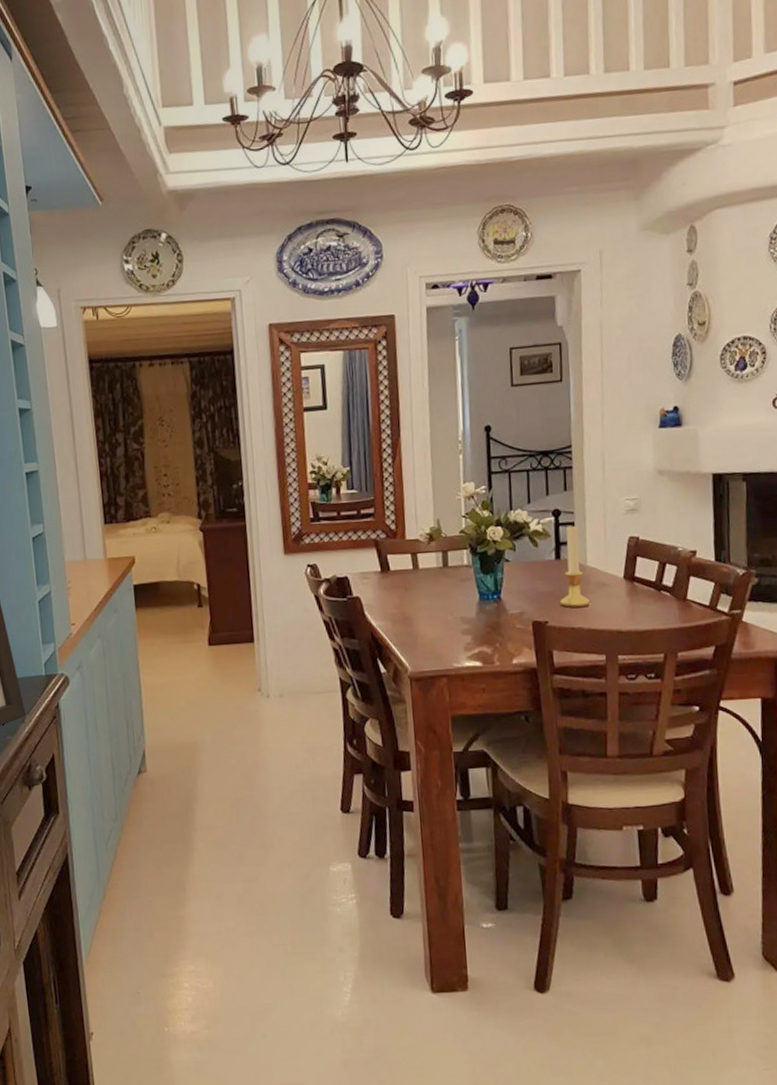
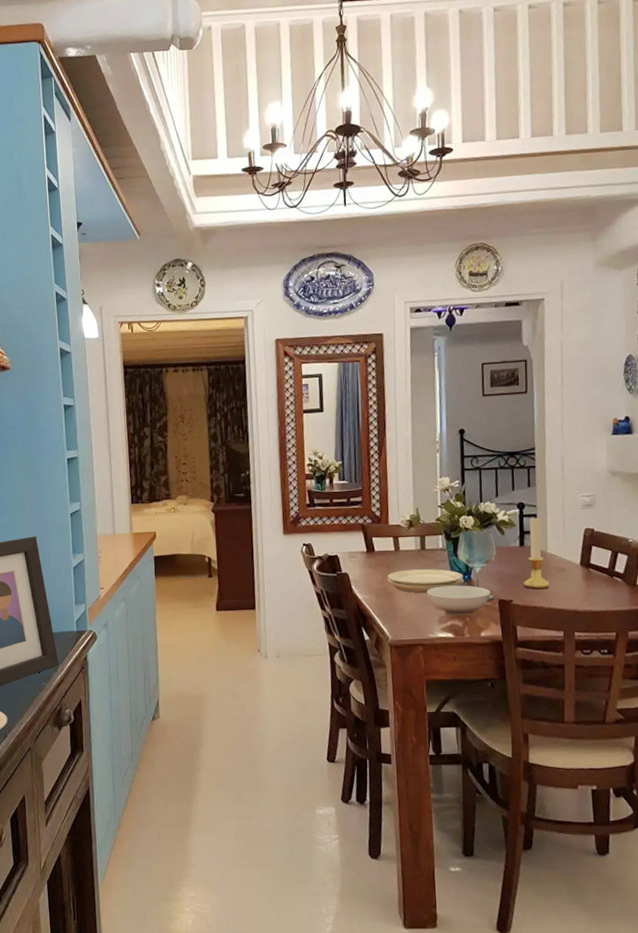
plate: none [405,588,493,618] -> present [387,568,464,594]
bowl: none [450,606,523,641] -> present [426,585,491,615]
wine glass: none [484,542,530,624] -> present [457,530,497,601]

